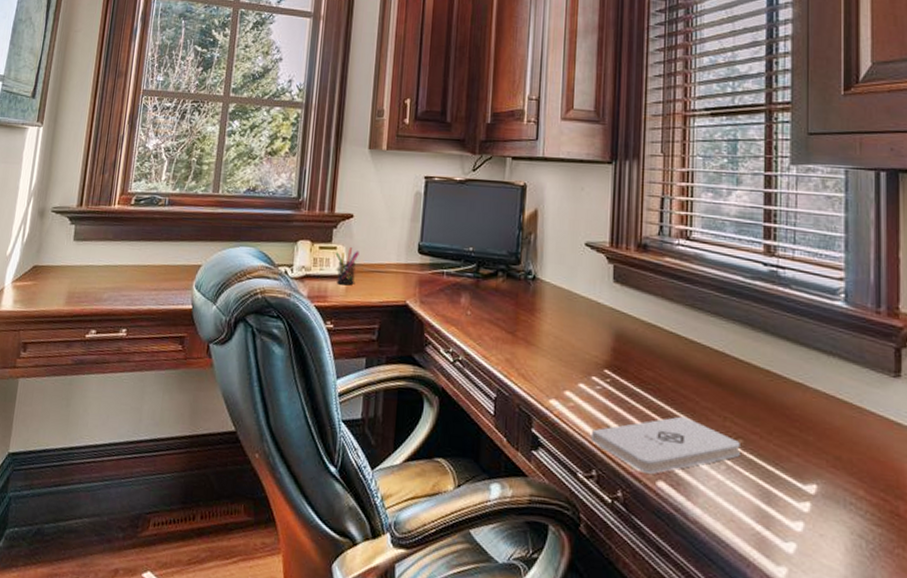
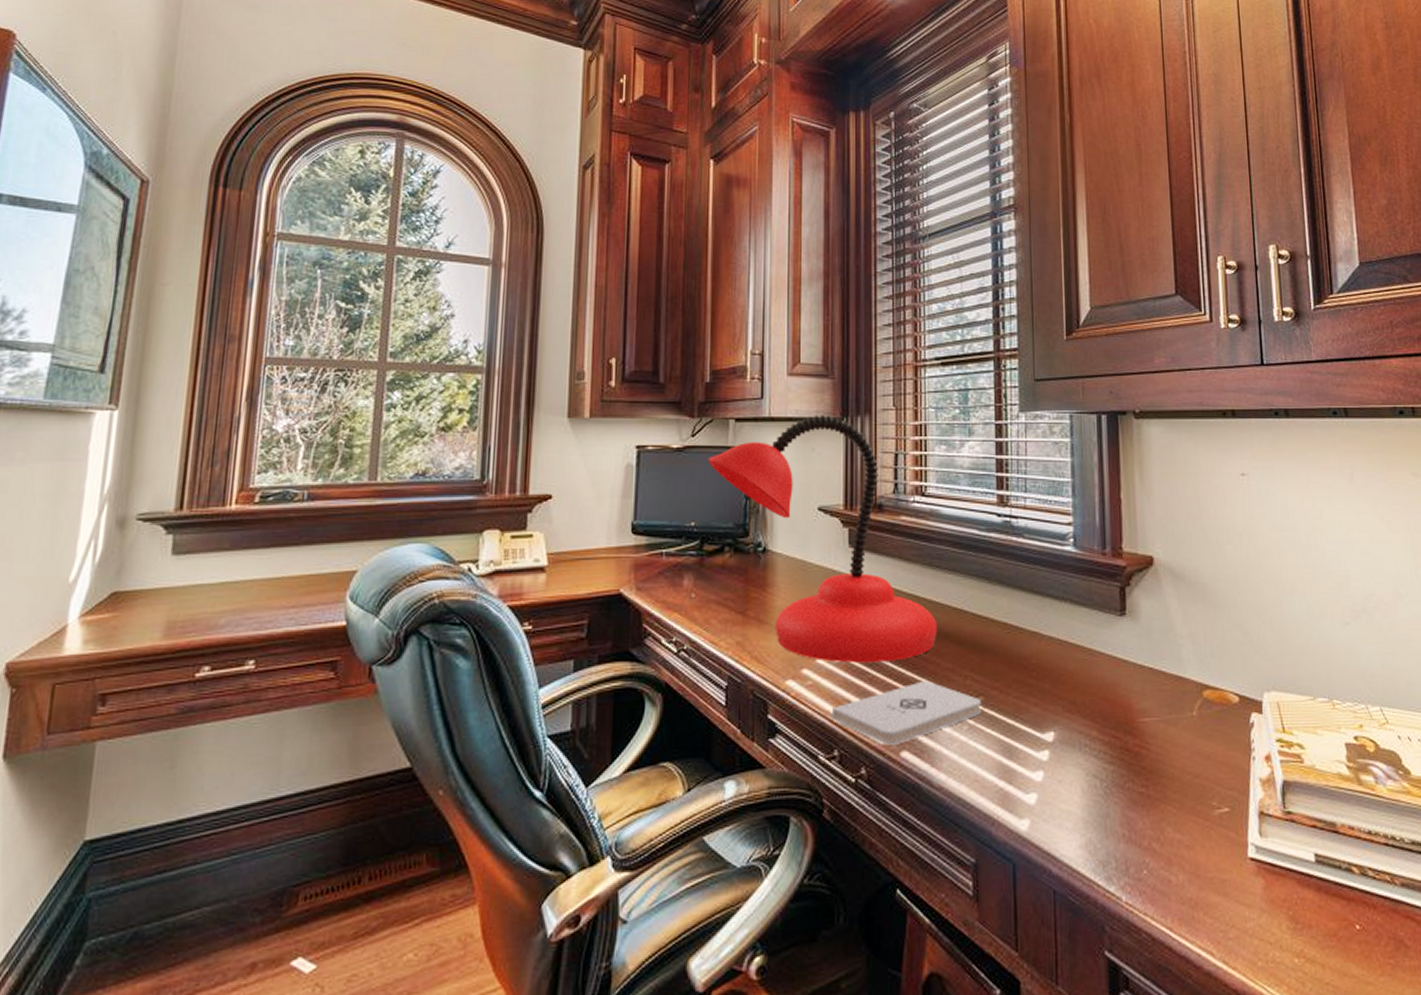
pen holder: present [335,247,359,285] -> none [531,534,561,578]
desk lamp: none [487,158,698,394] -> present [709,416,938,663]

